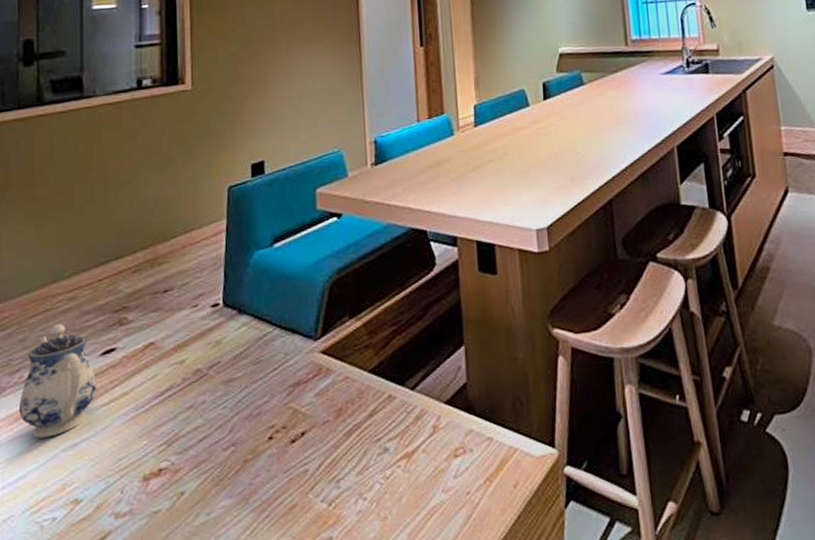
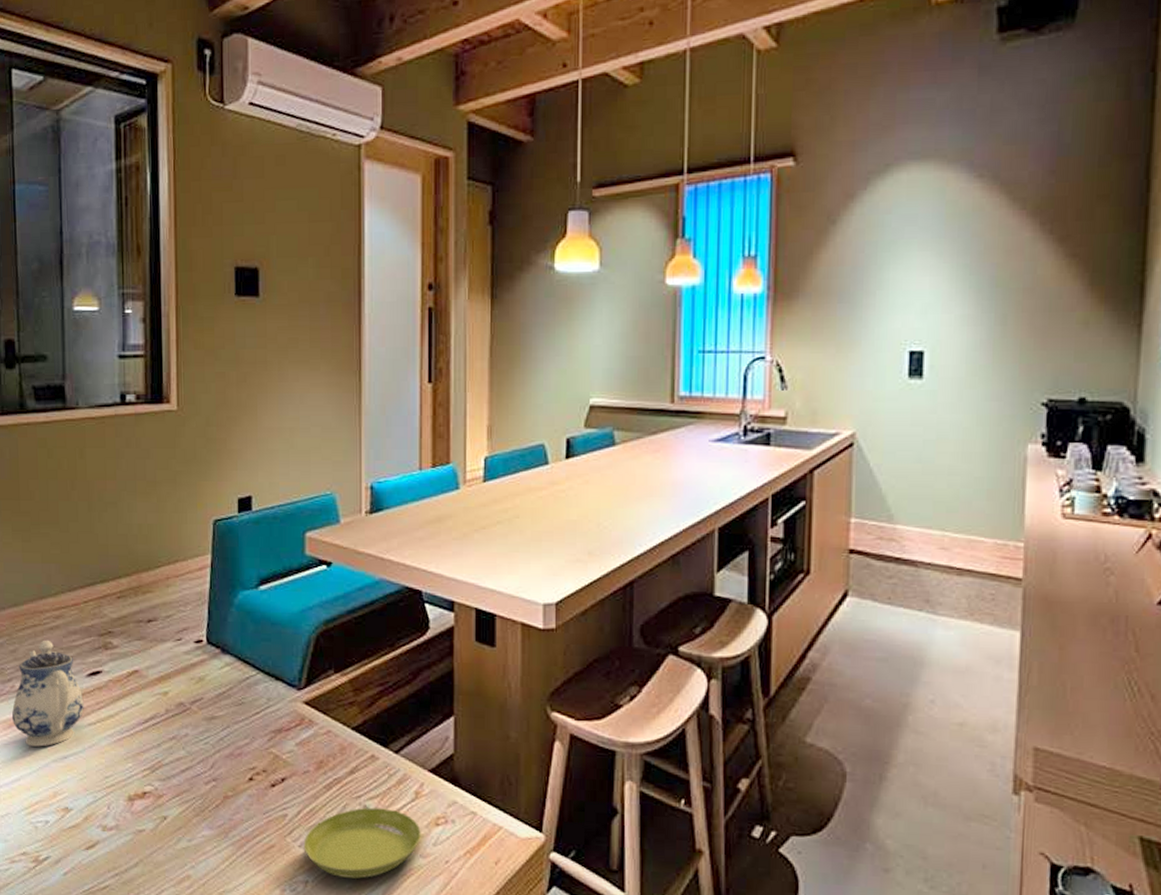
saucer: none [326,447,442,528] -> present [303,807,421,879]

